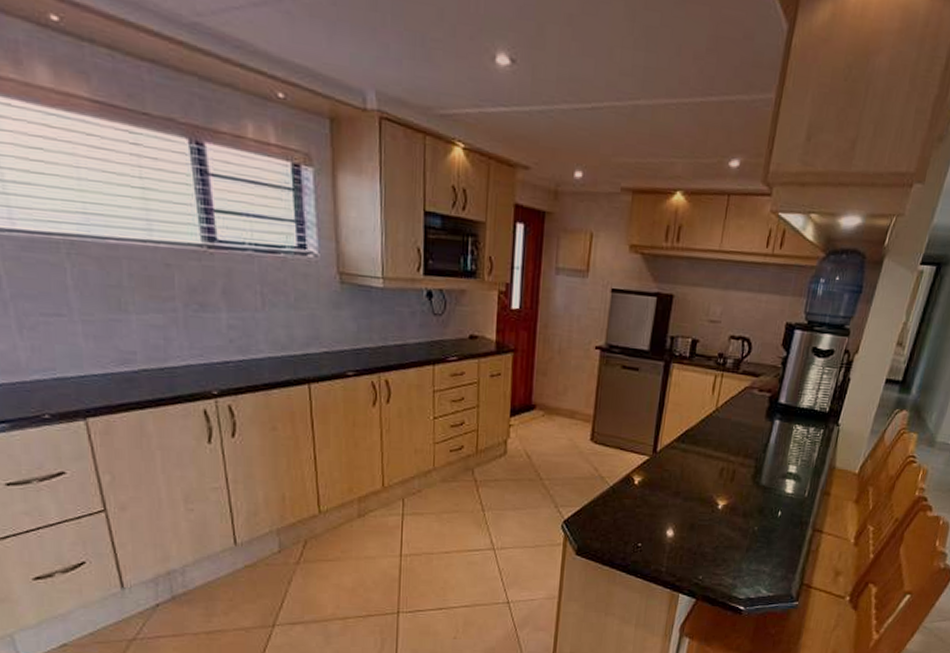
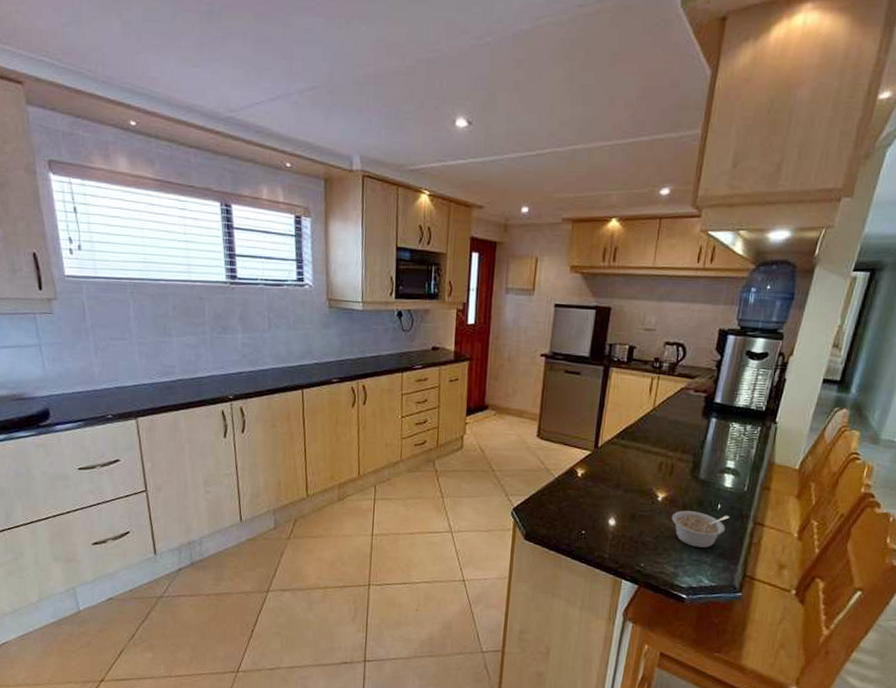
legume: none [731,518,790,557] -> present [671,510,730,548]

